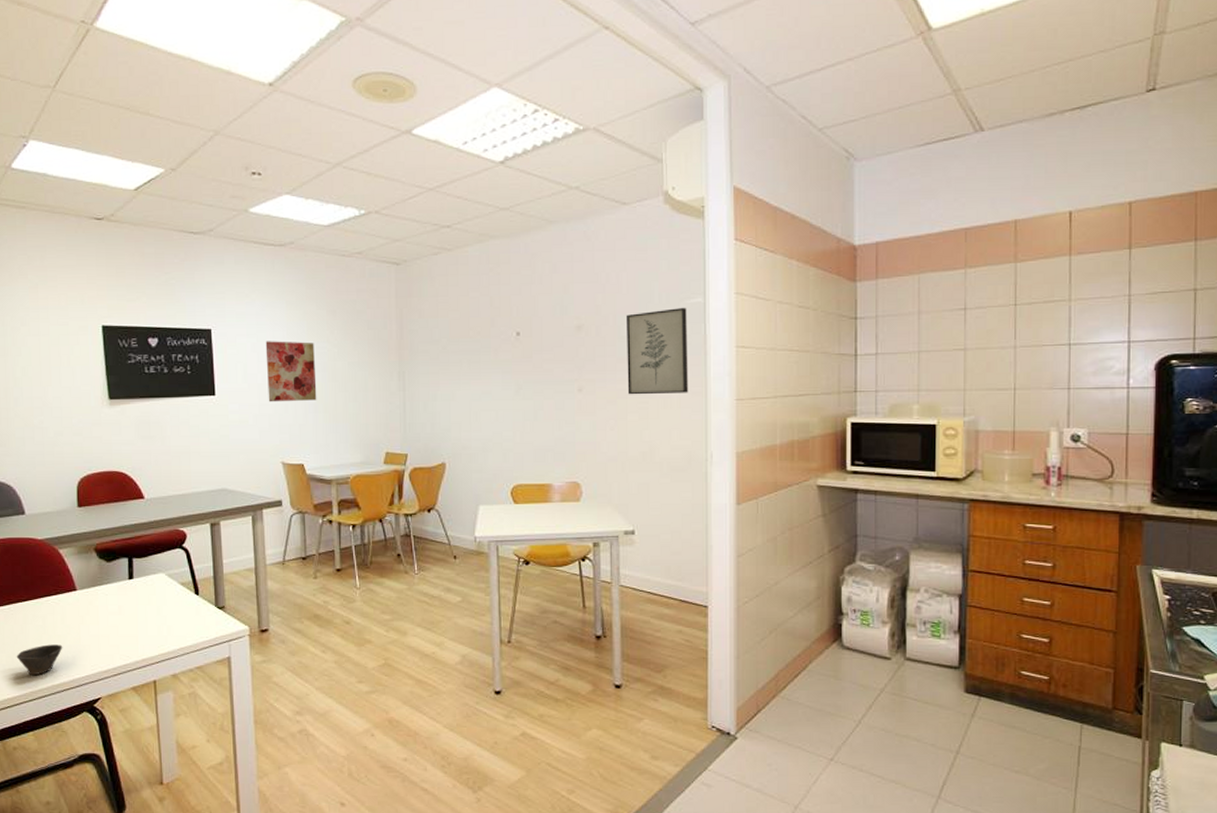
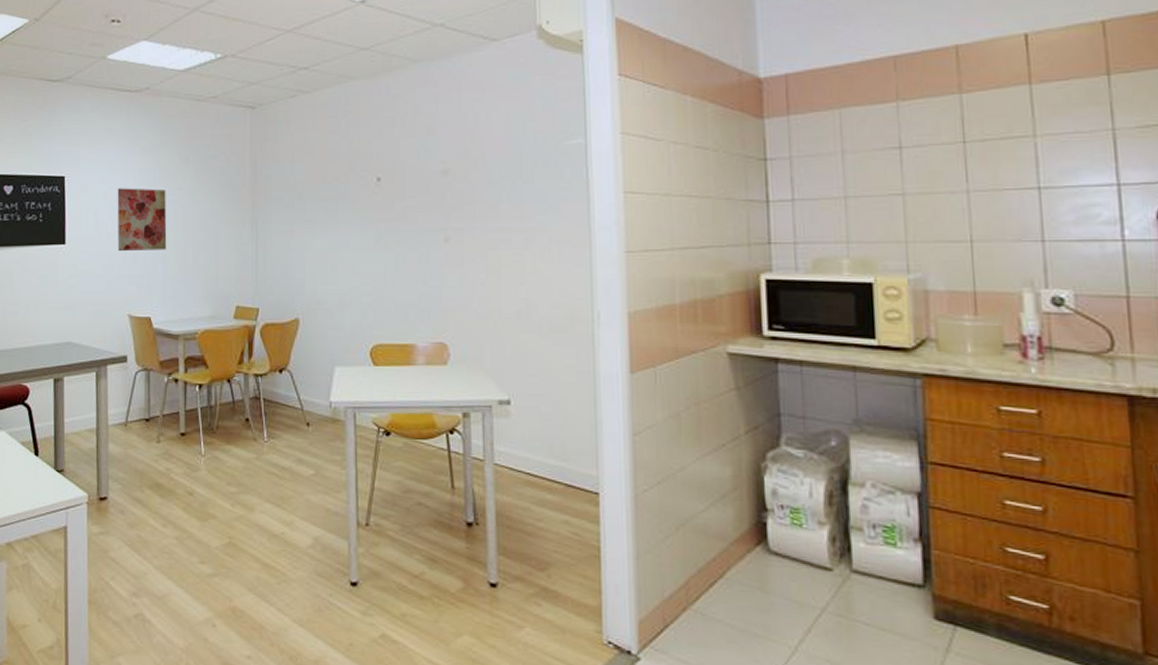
wall art: present [625,307,688,395] -> none [497,149,570,246]

